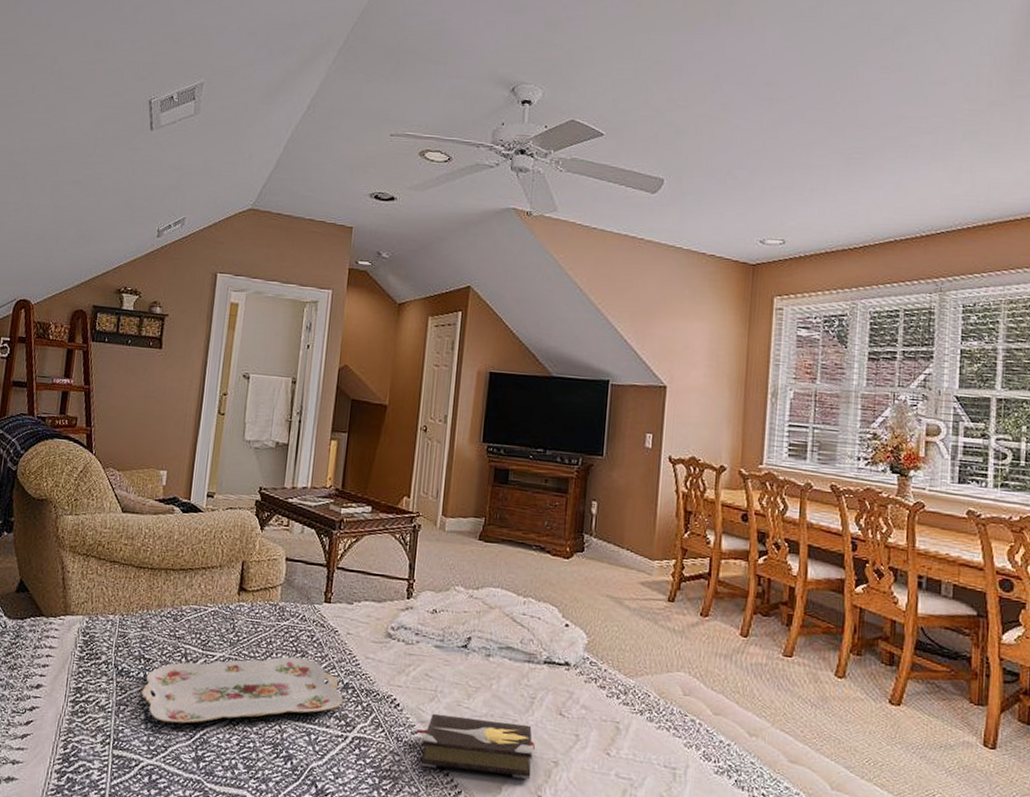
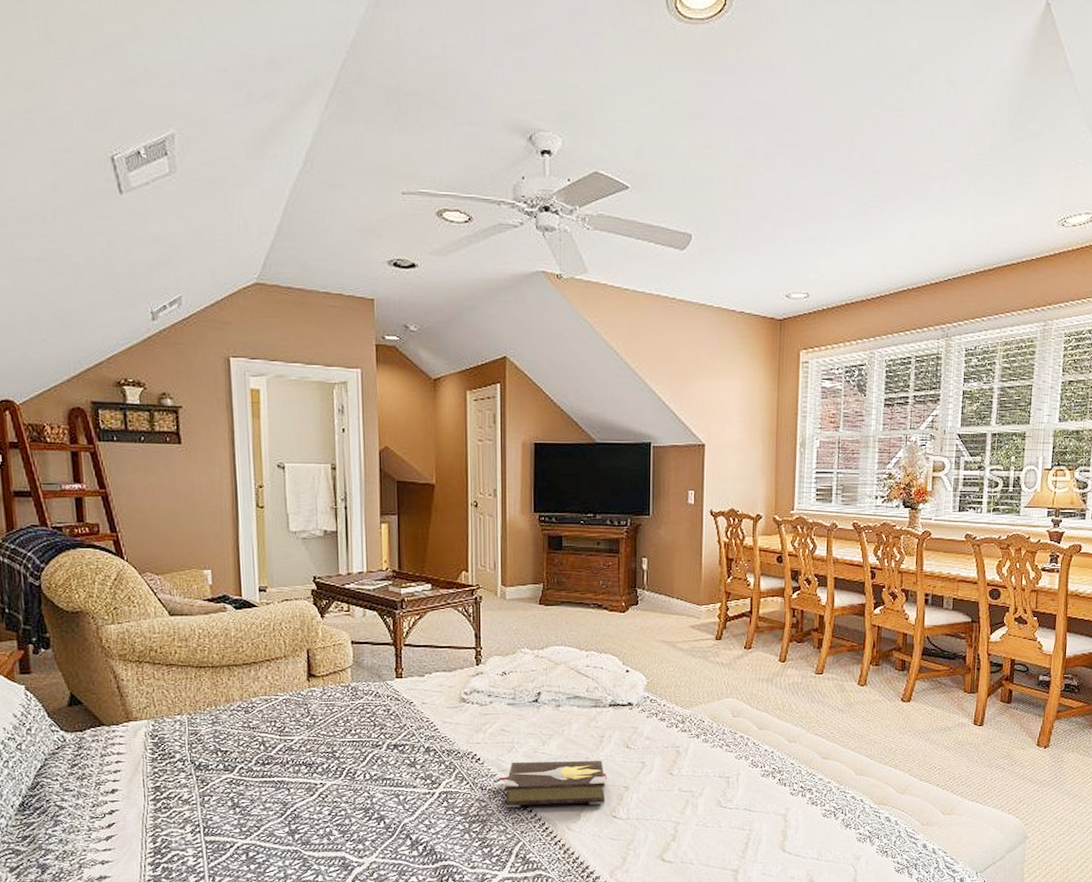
serving tray: present [141,656,343,724] -> none [224,731,426,806]

